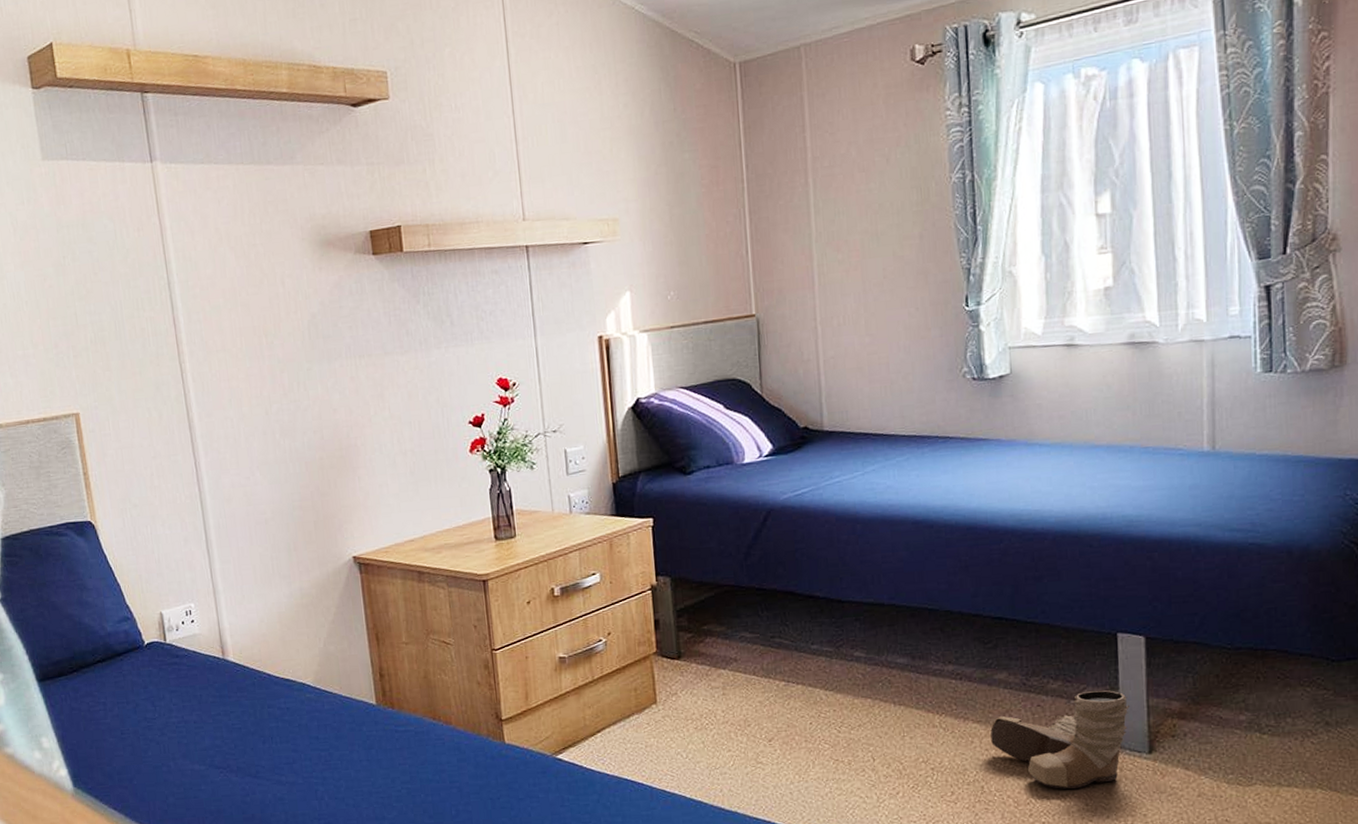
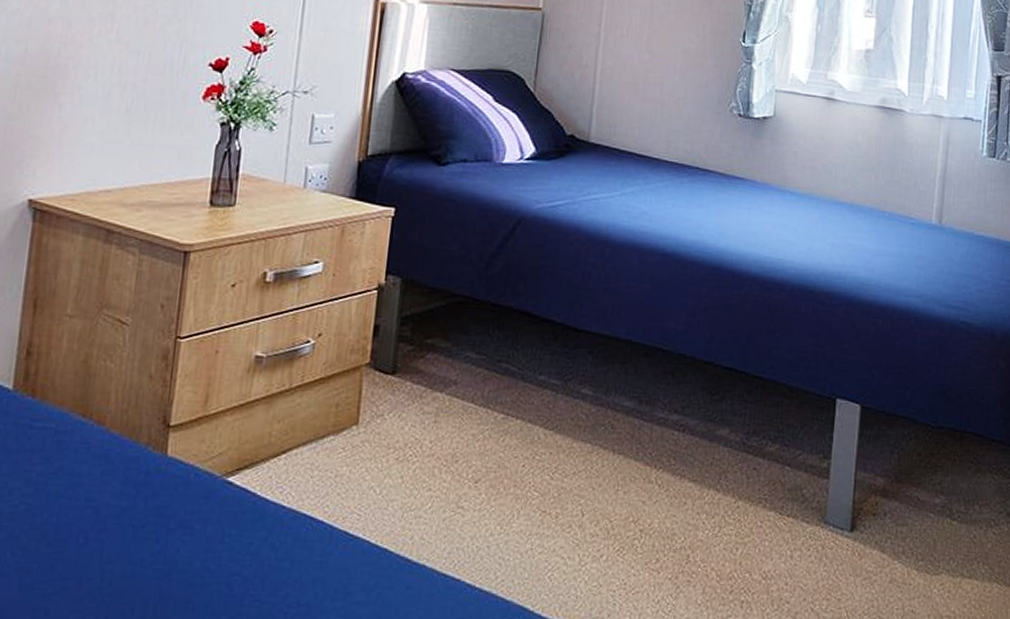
boots: present [990,690,1129,790] -> none [703,458,838,566]

